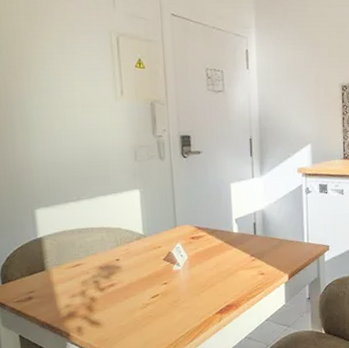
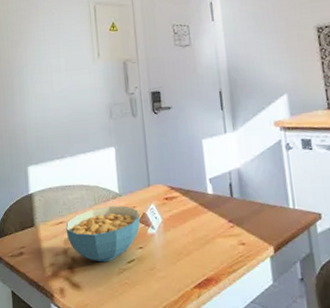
cereal bowl: none [83,246,166,300] -> present [66,205,141,263]

